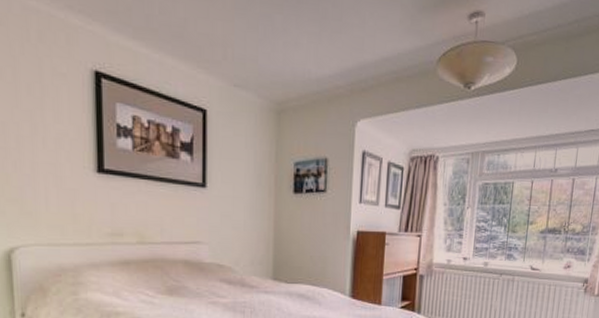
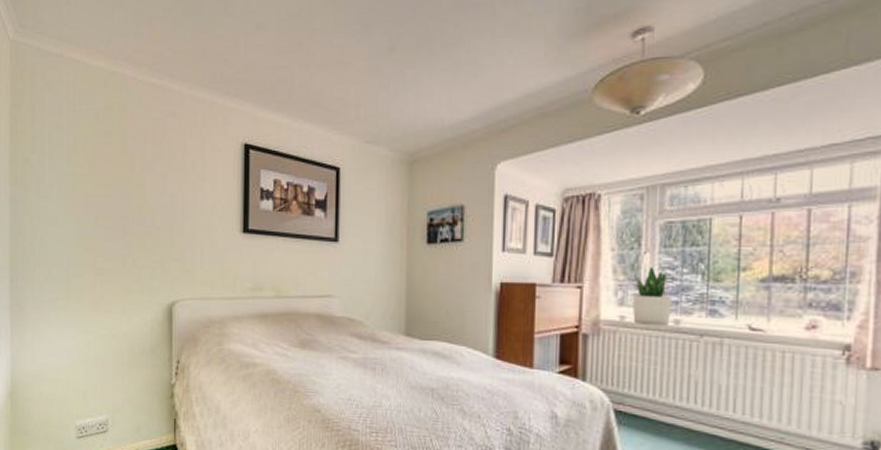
planter: none [456,220,483,268] -> present [633,268,671,327]

